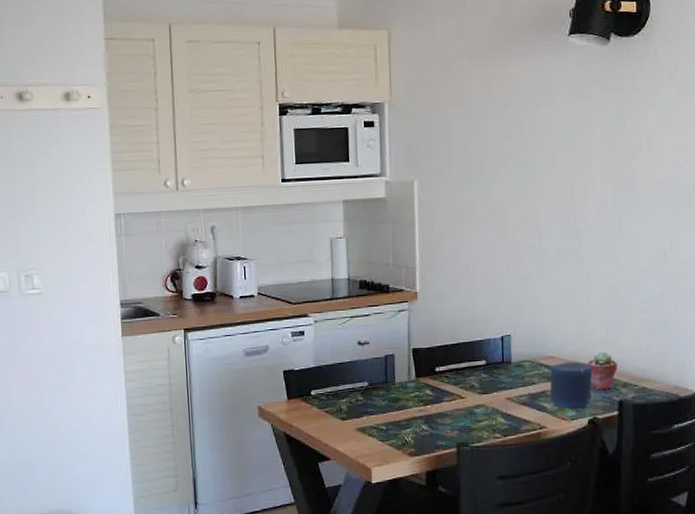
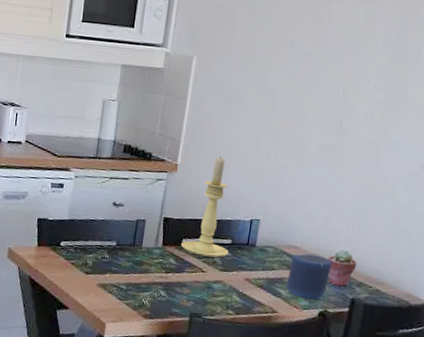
candle holder: none [435,277,485,382] -> present [181,156,229,258]

